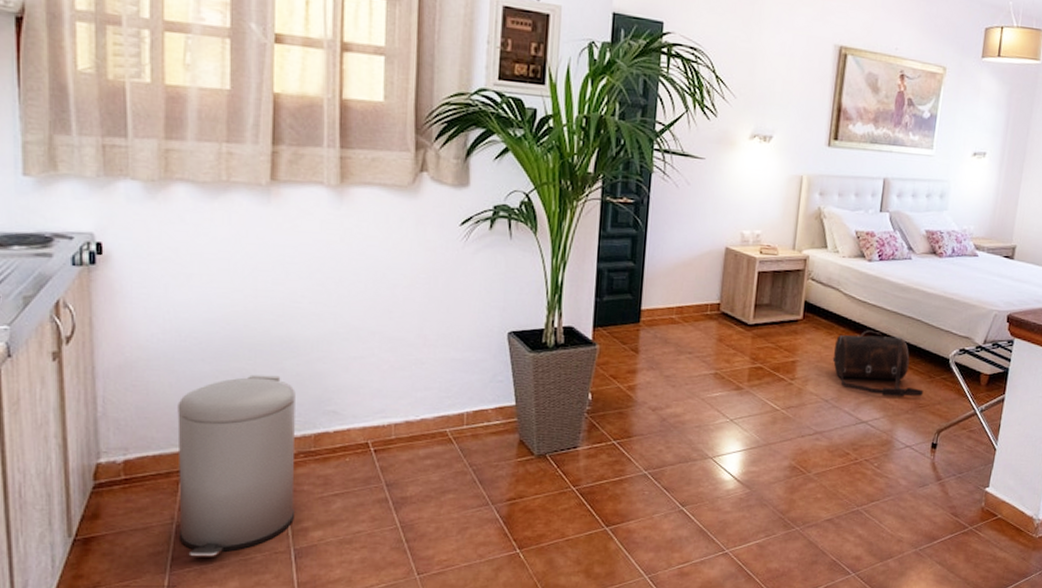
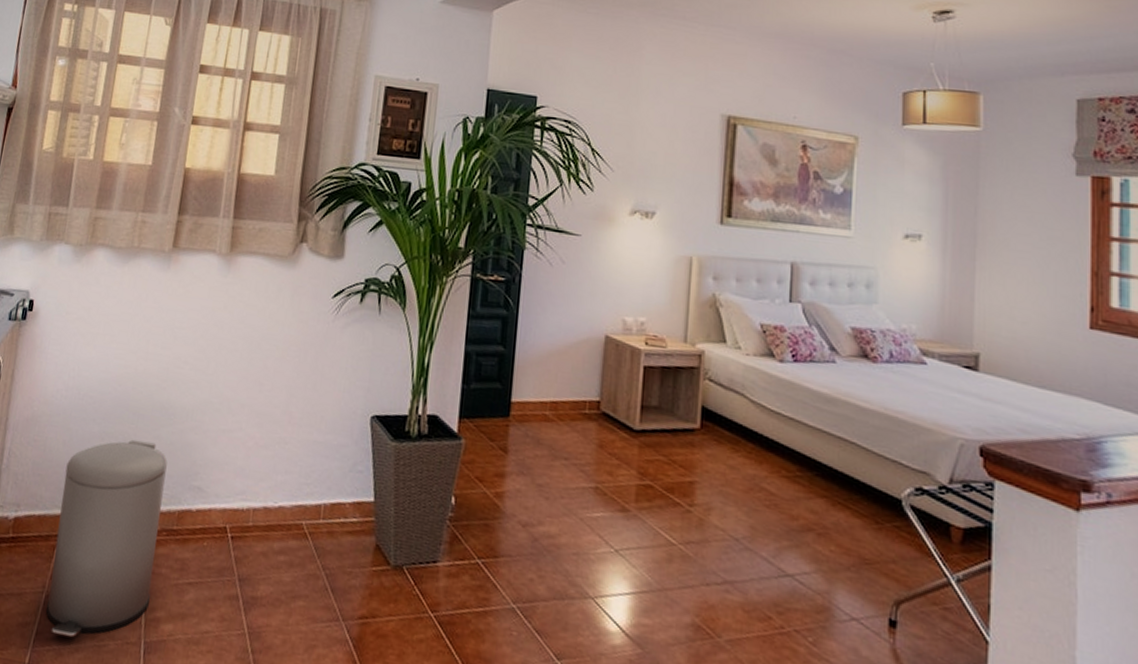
duffel bag: present [832,330,924,398] -> none [741,450,870,548]

